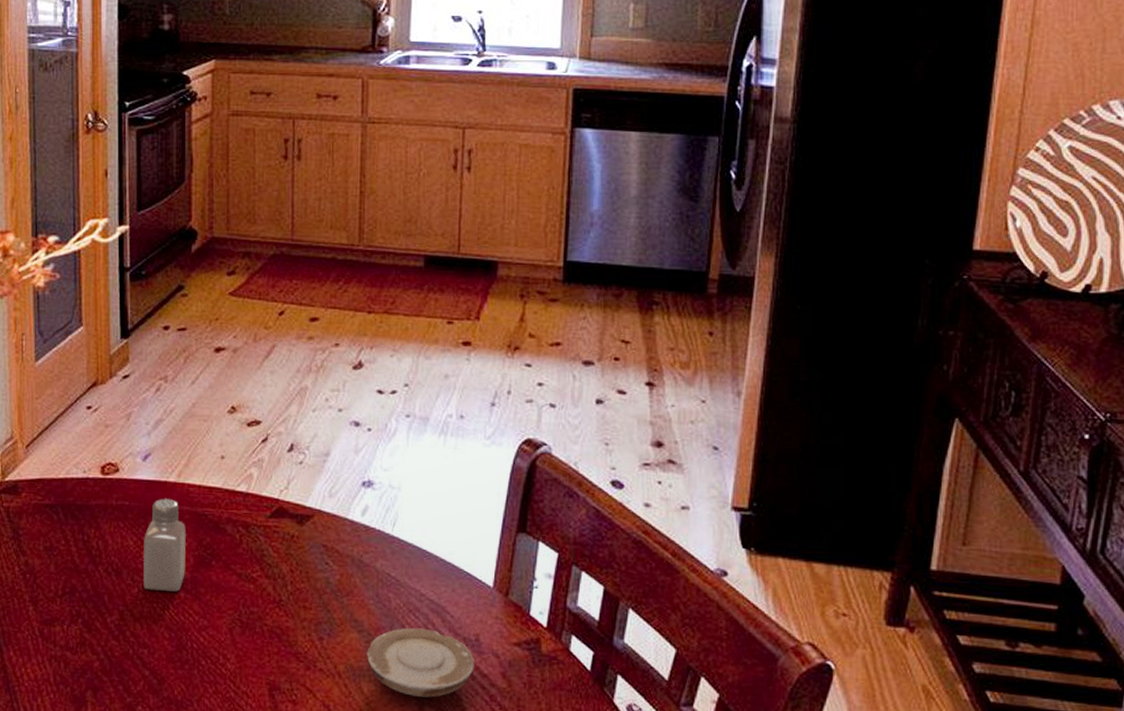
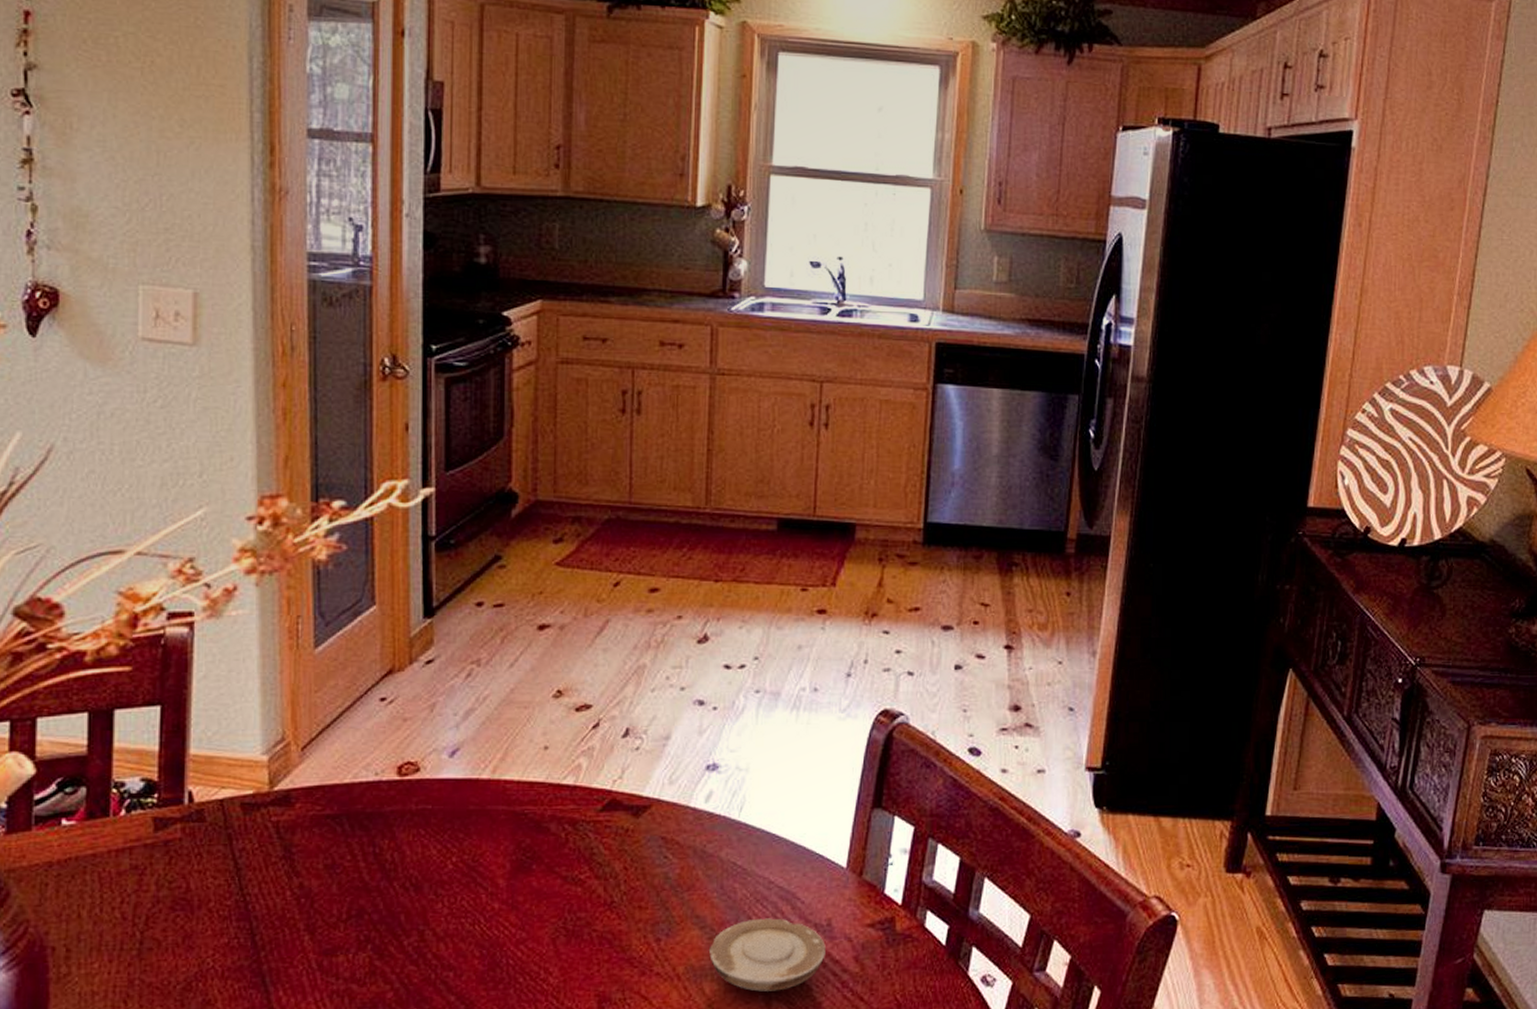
saltshaker: present [143,498,186,592] -> none [449,799,501,904]

